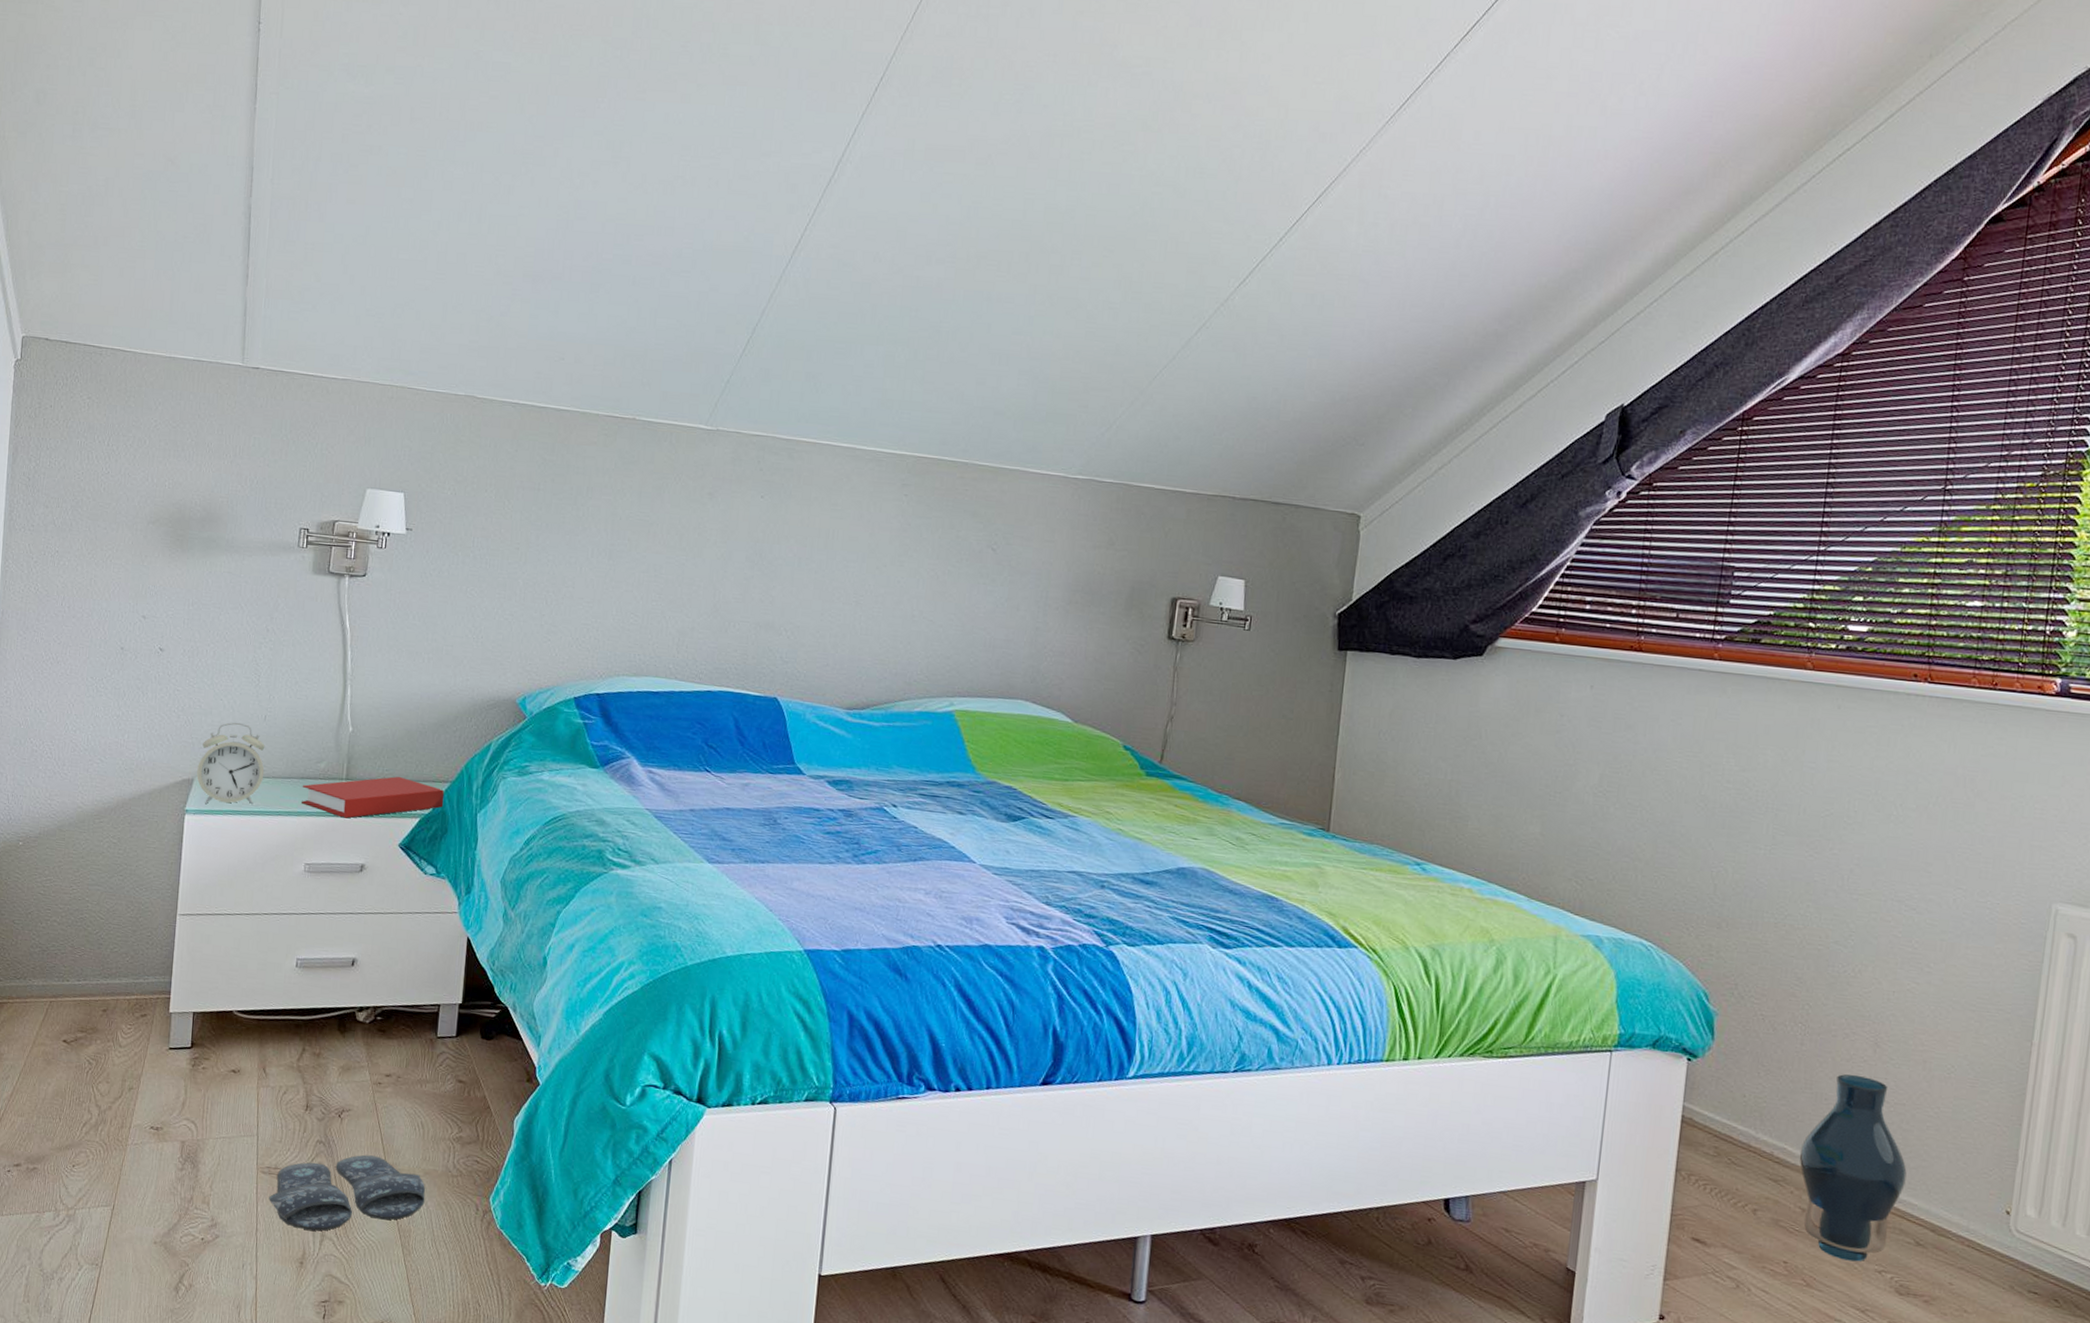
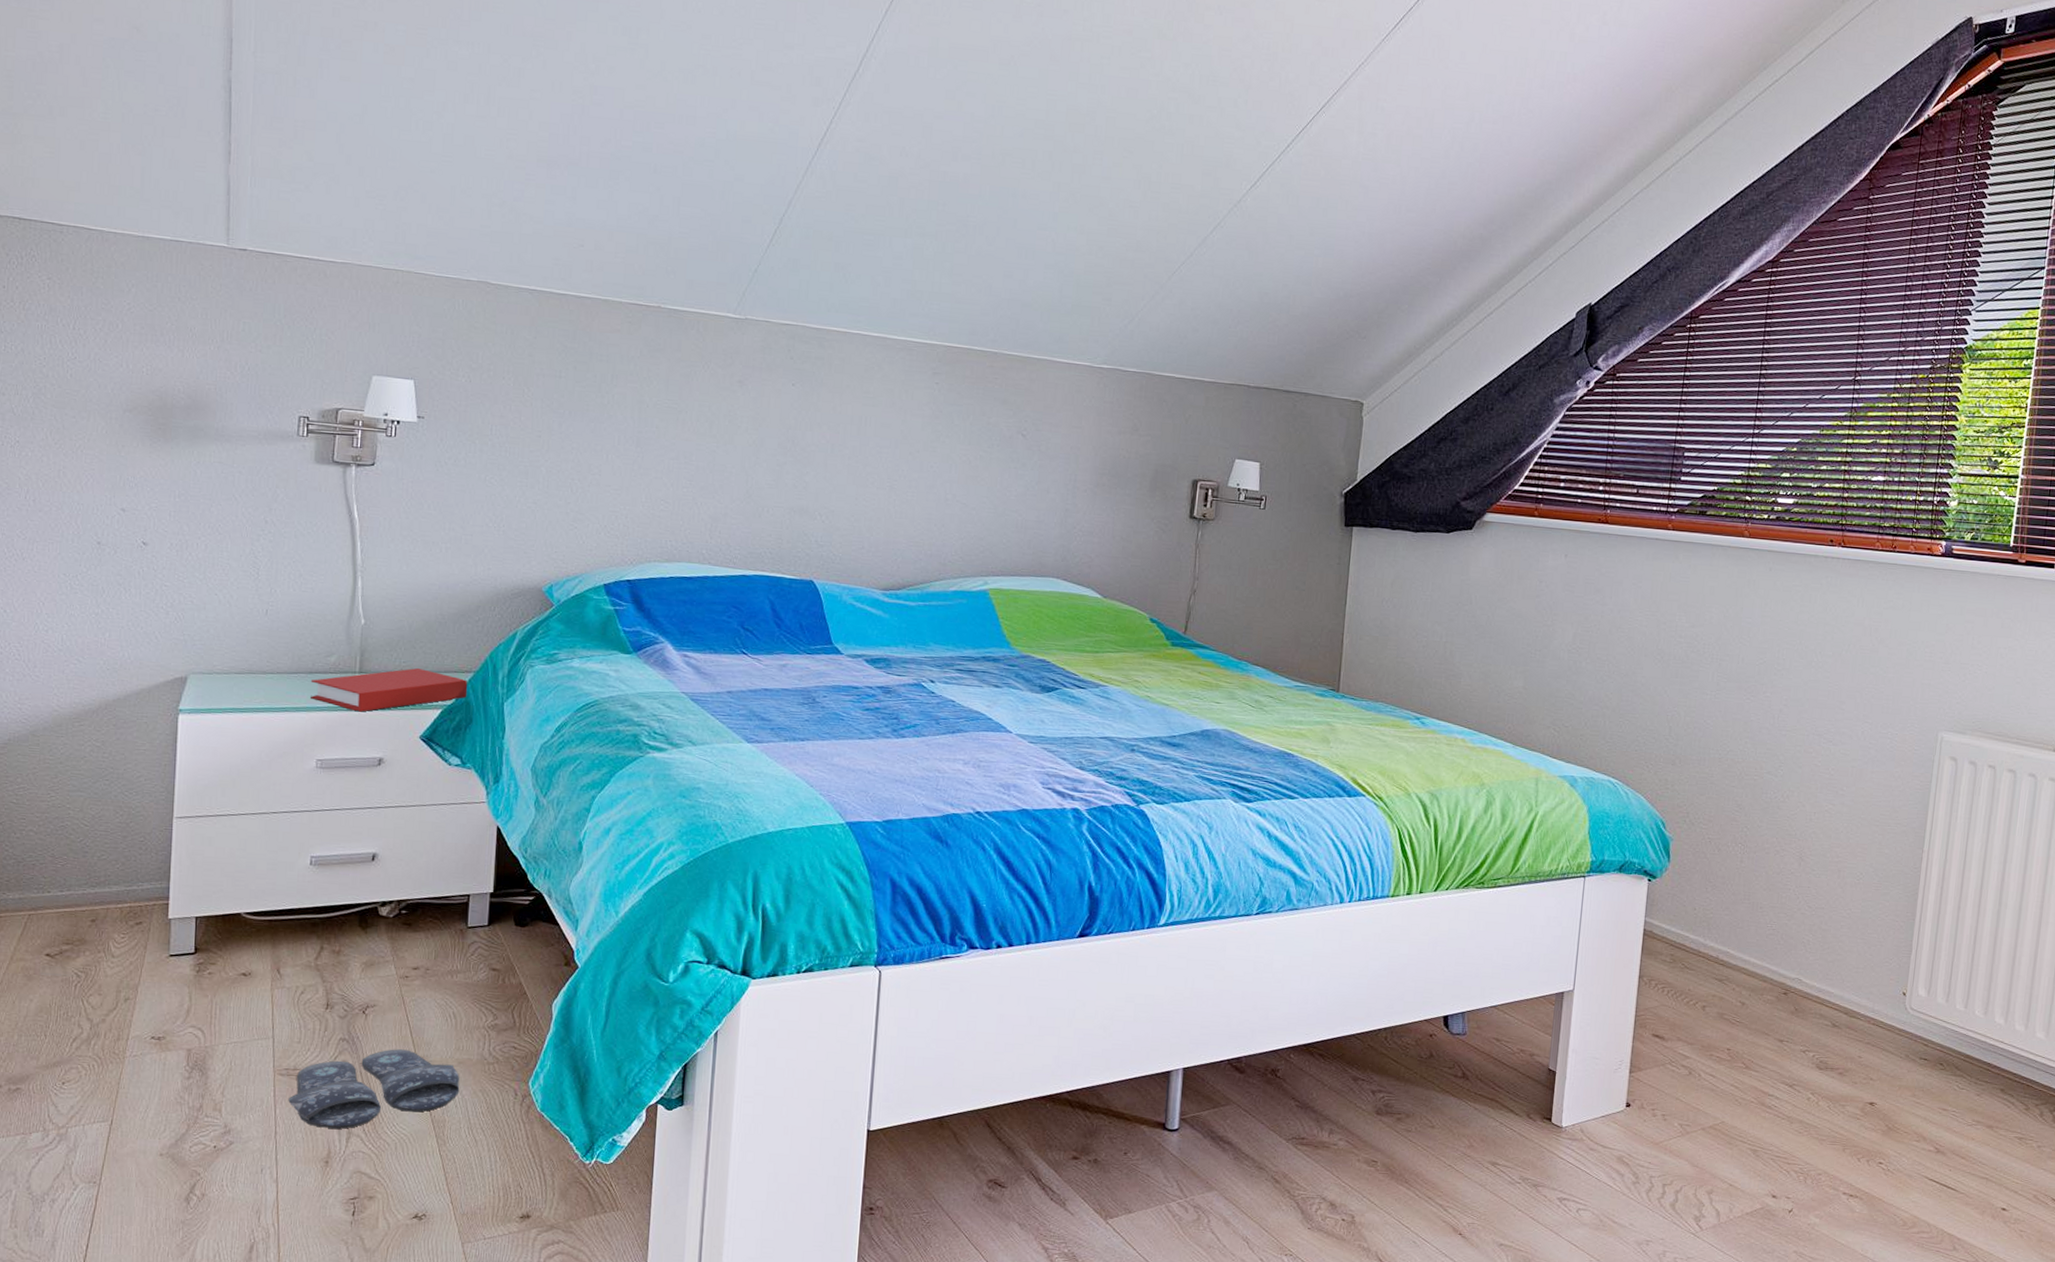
alarm clock: present [197,722,265,805] -> none [191,617,268,703]
vase: present [1799,1074,1907,1262] -> none [1739,885,1825,1045]

